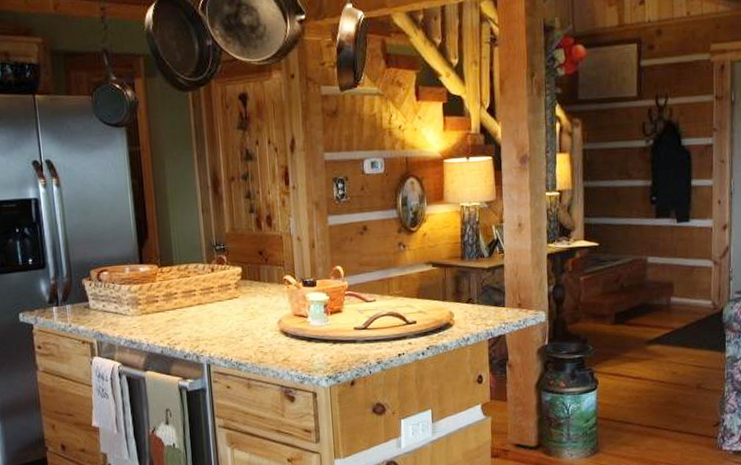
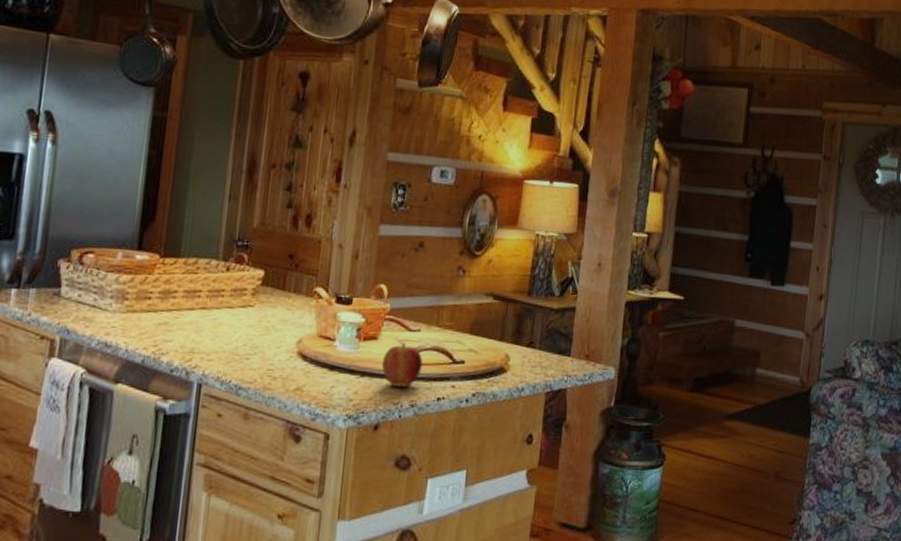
apple: none [348,312,383,349] -> present [381,342,423,387]

